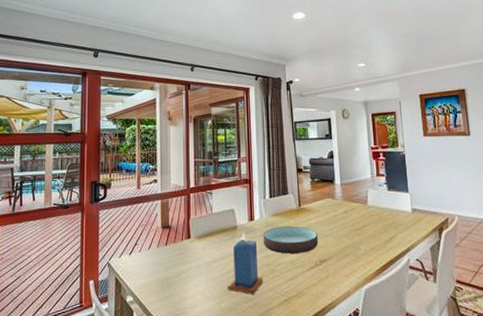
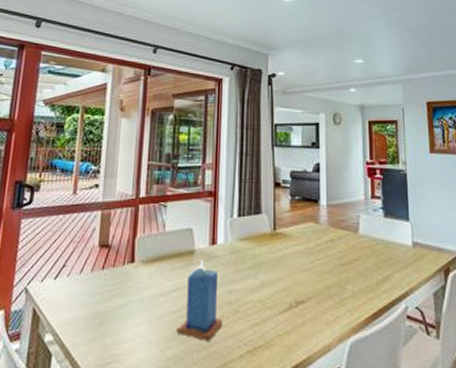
bowl: present [263,226,318,254] -> none [226,254,294,291]

